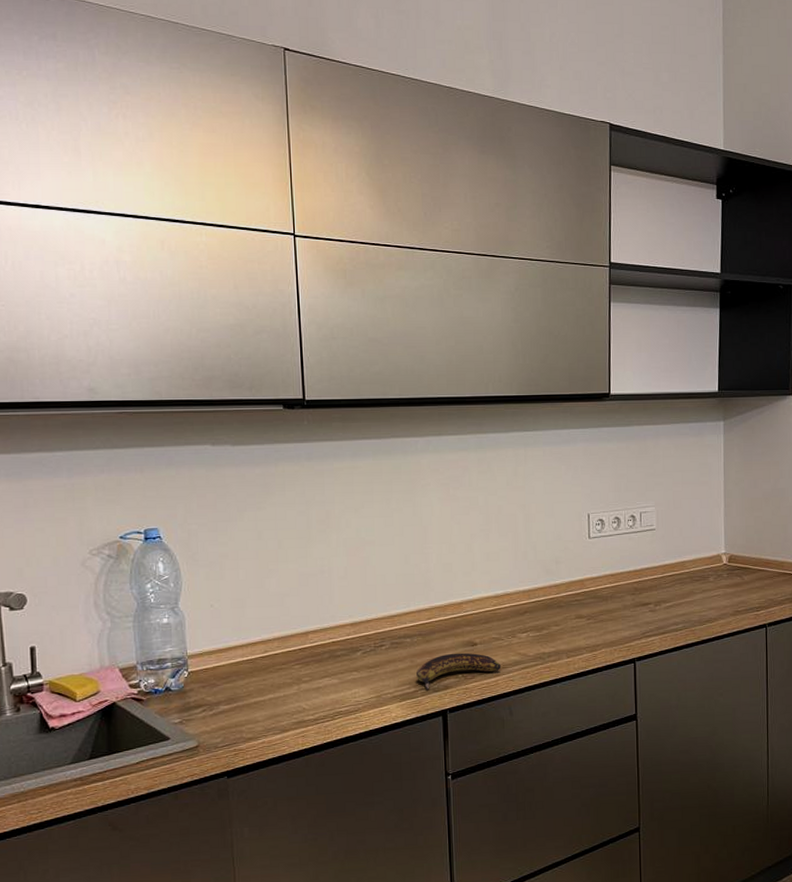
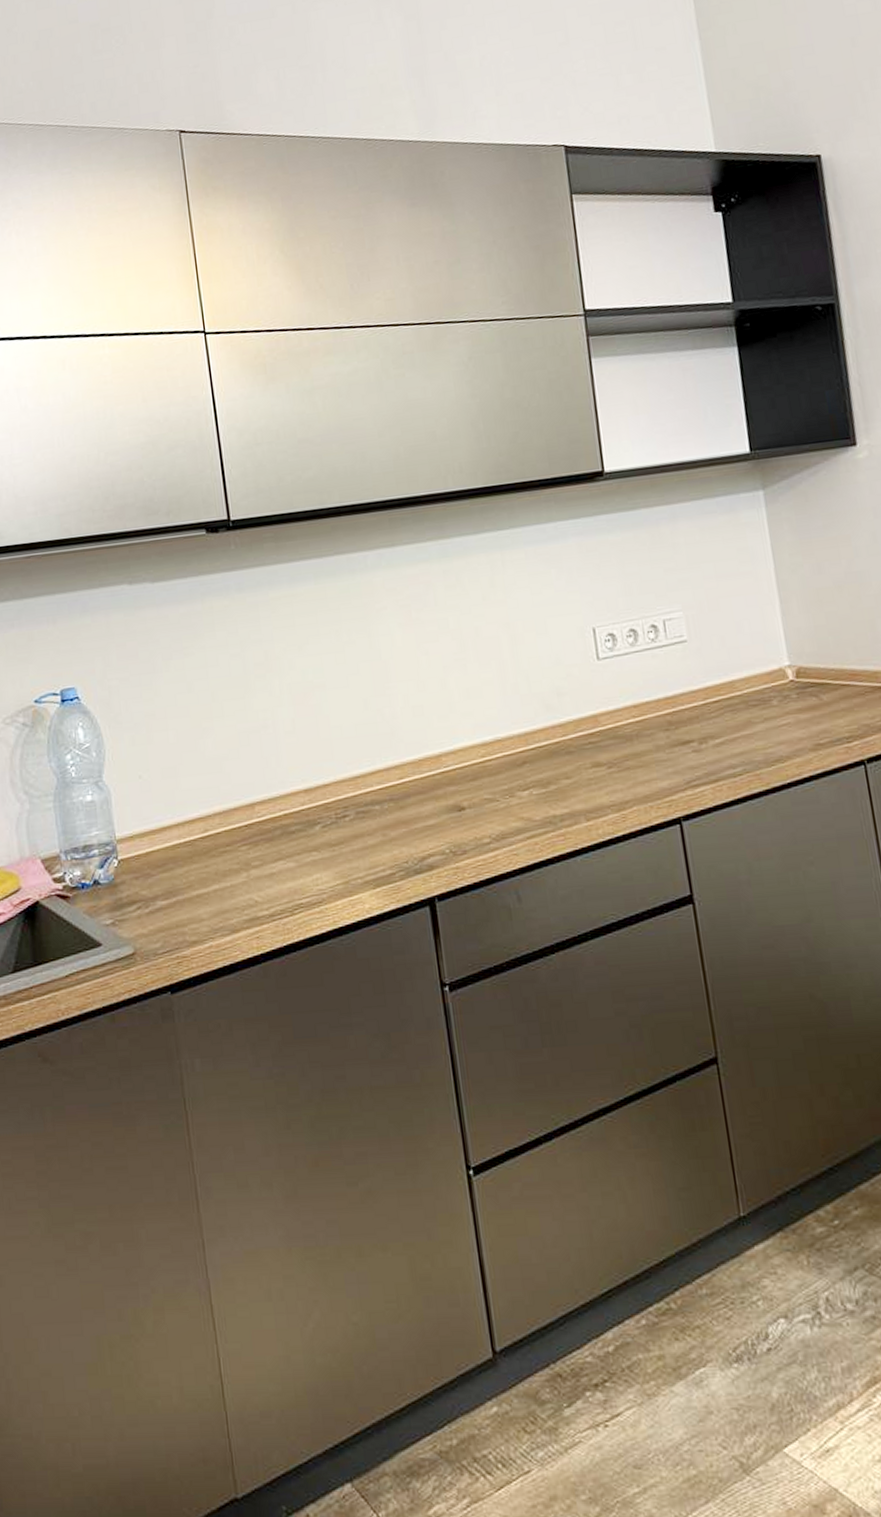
banana: present [415,652,502,691] -> none [390,820,500,873]

